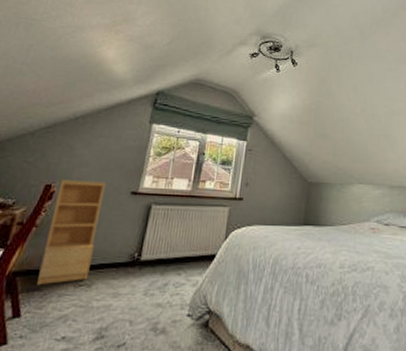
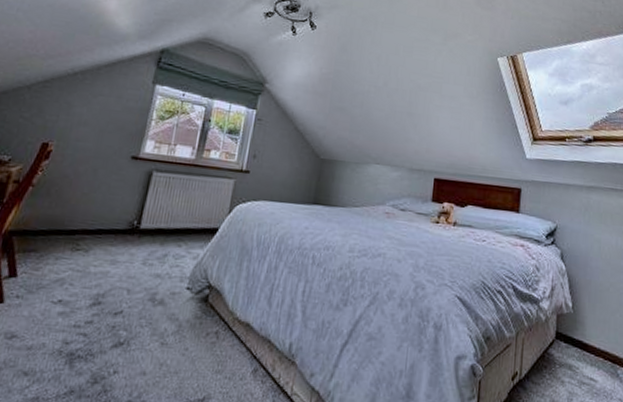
bookshelf: present [37,180,106,286] -> none [33,138,106,247]

